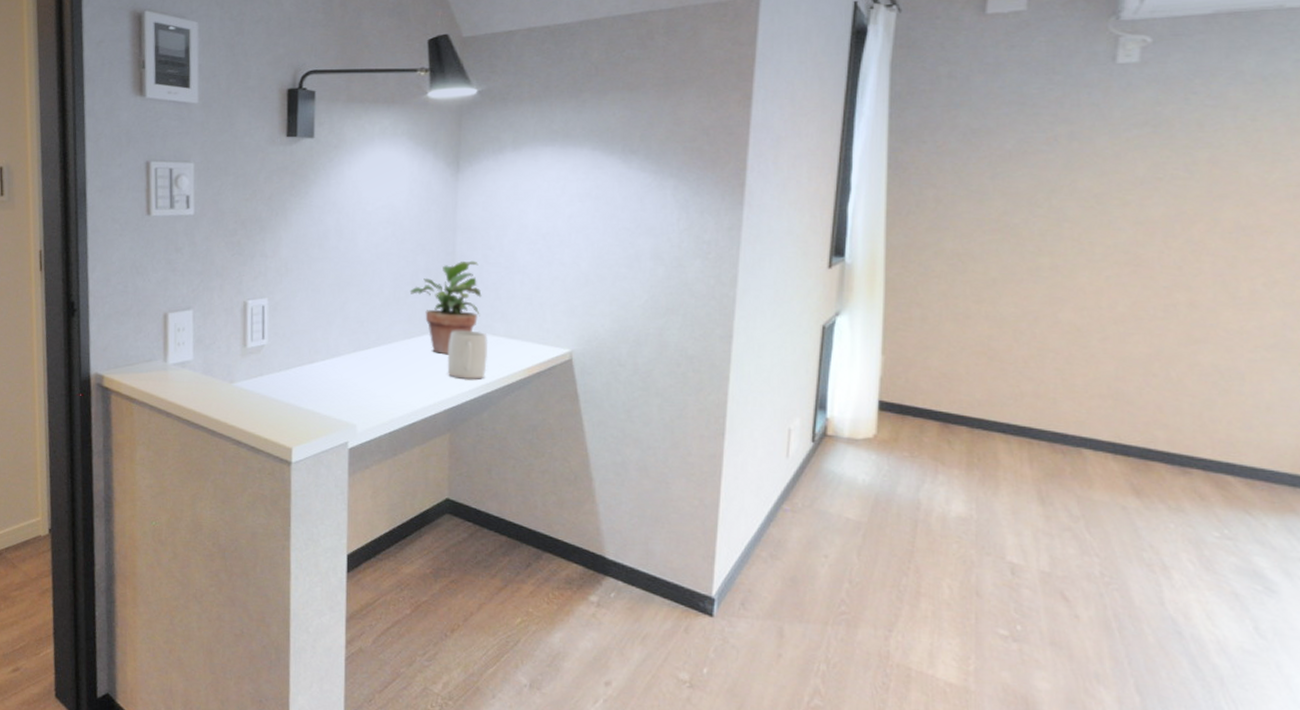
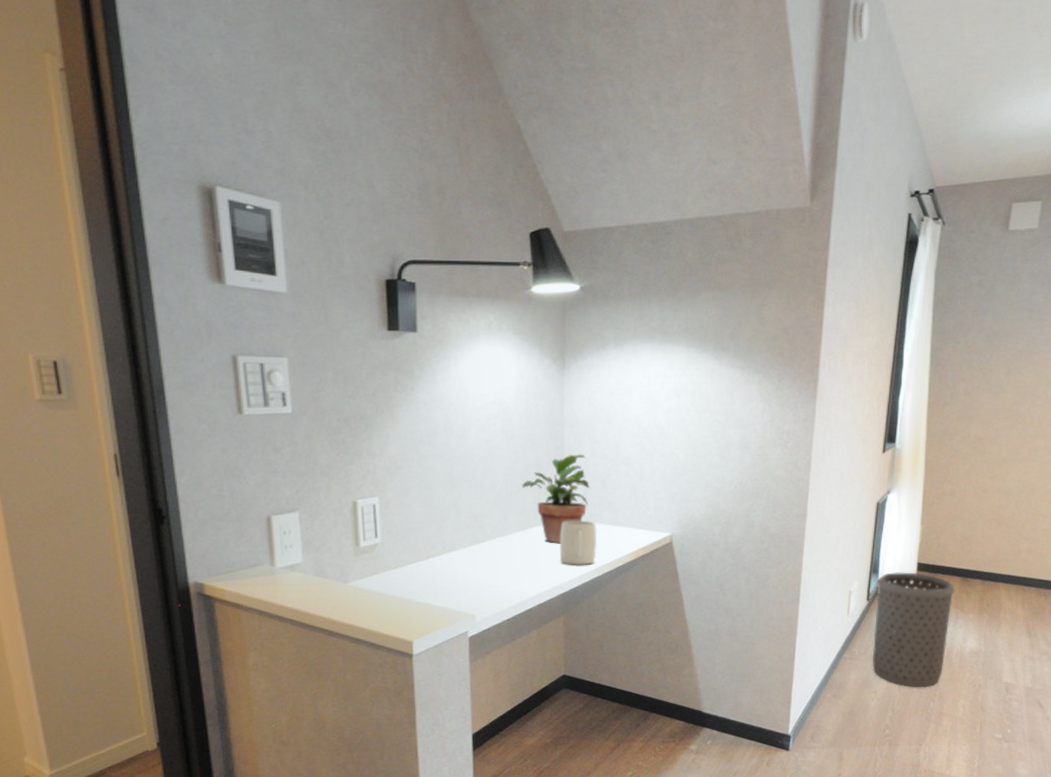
laundry basket: none [820,410,932,558] -> present [872,572,955,688]

